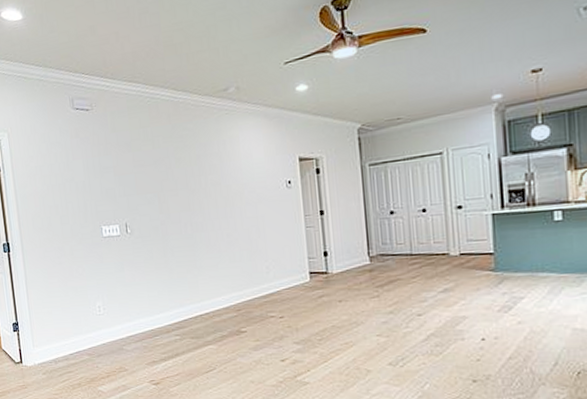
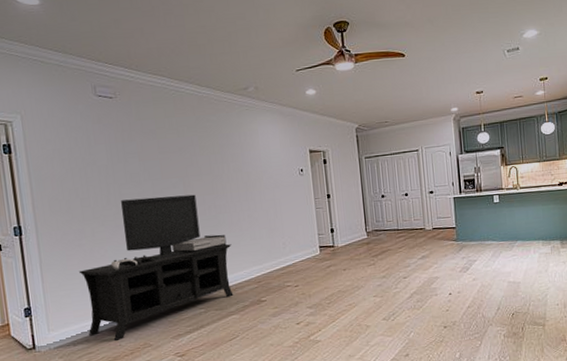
media console: none [59,211,211,362] -> present [78,194,234,341]

